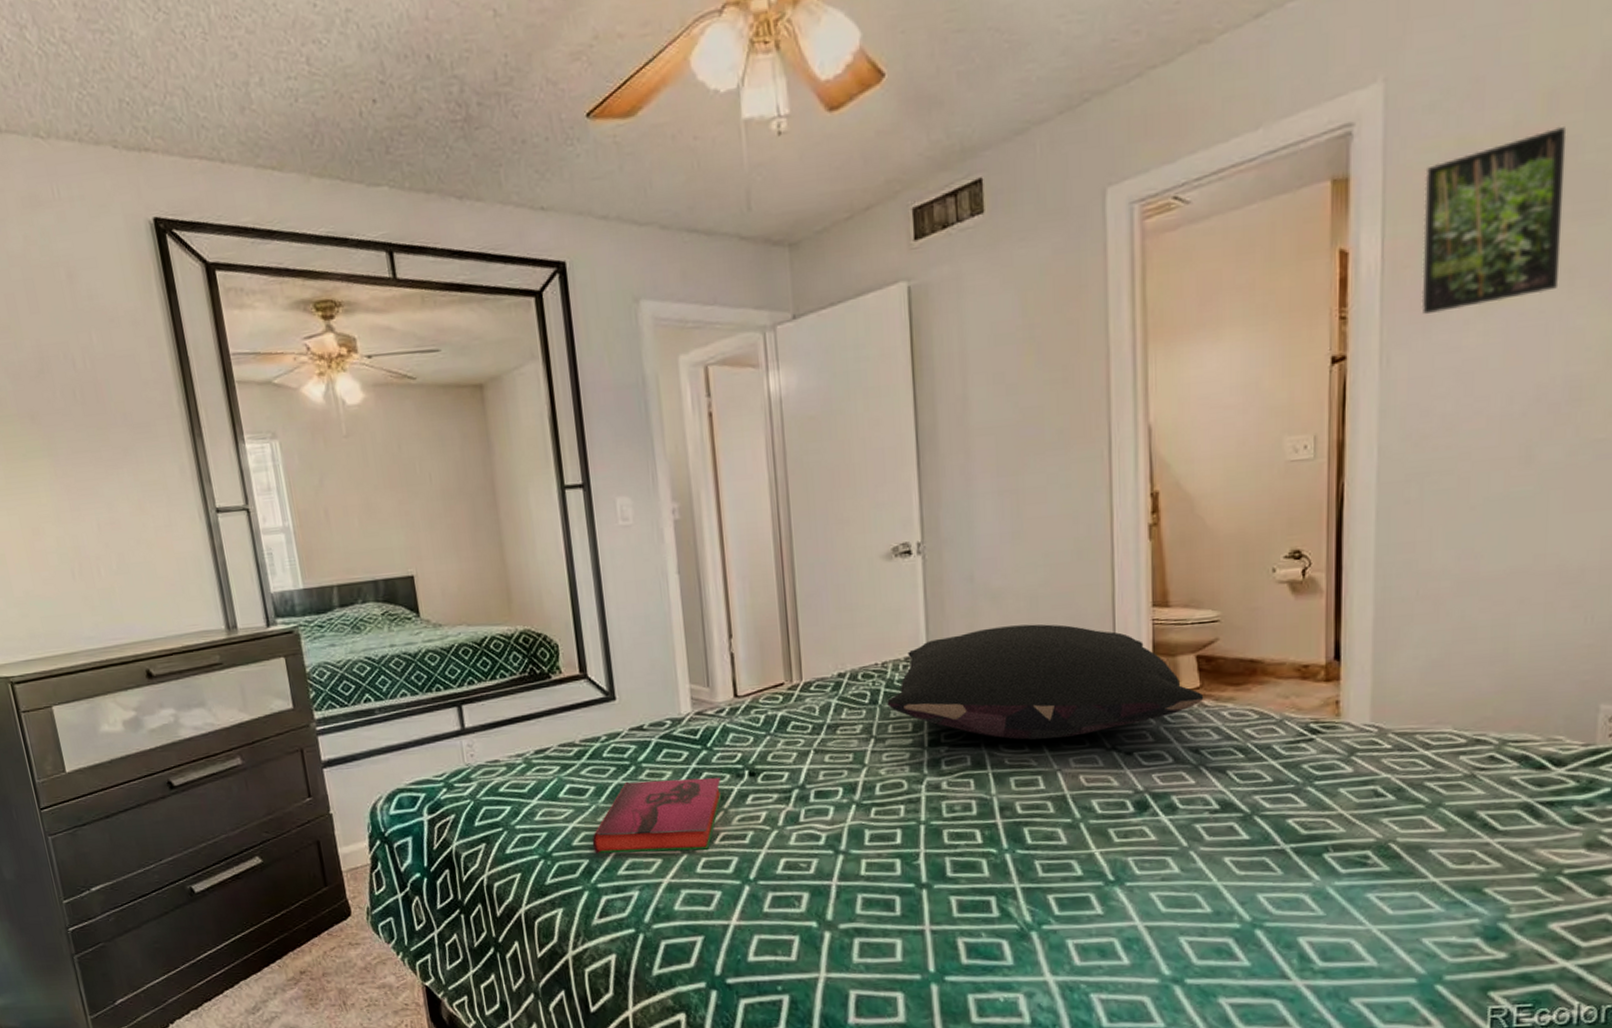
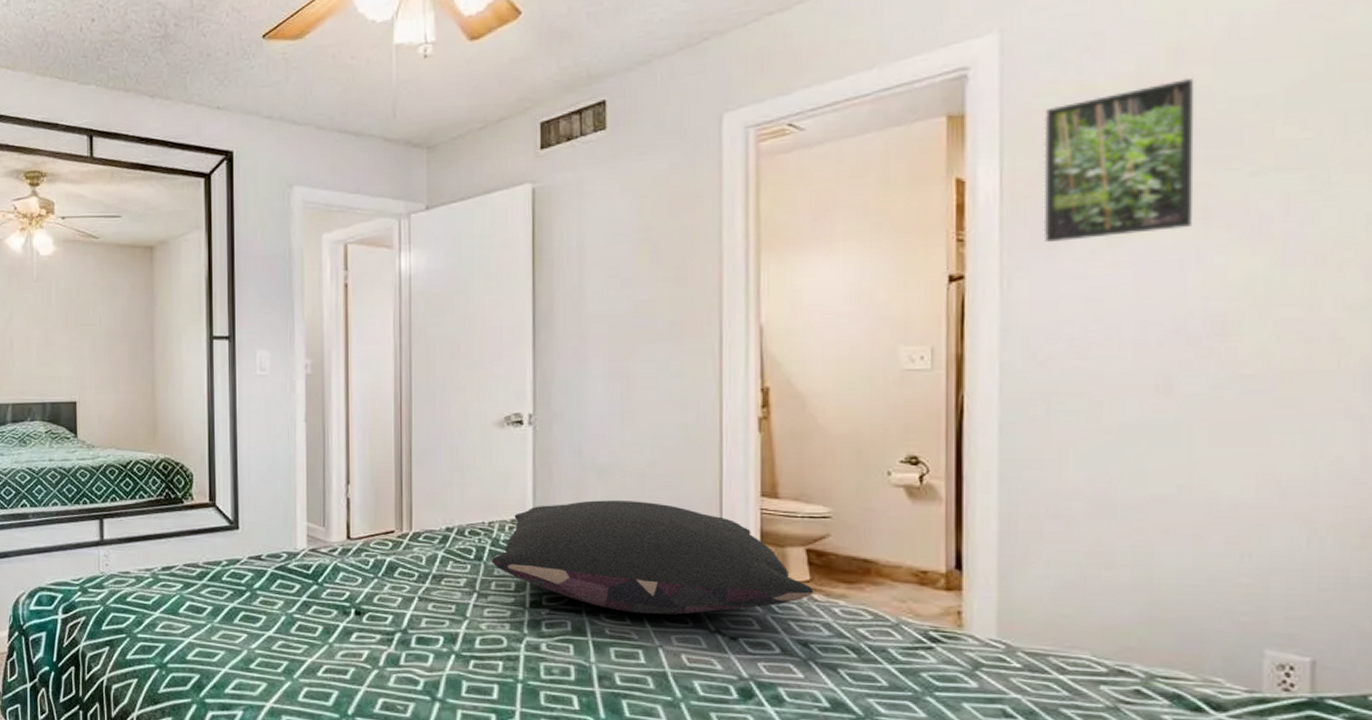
hardback book: present [592,777,722,853] -> none [204,605,328,680]

